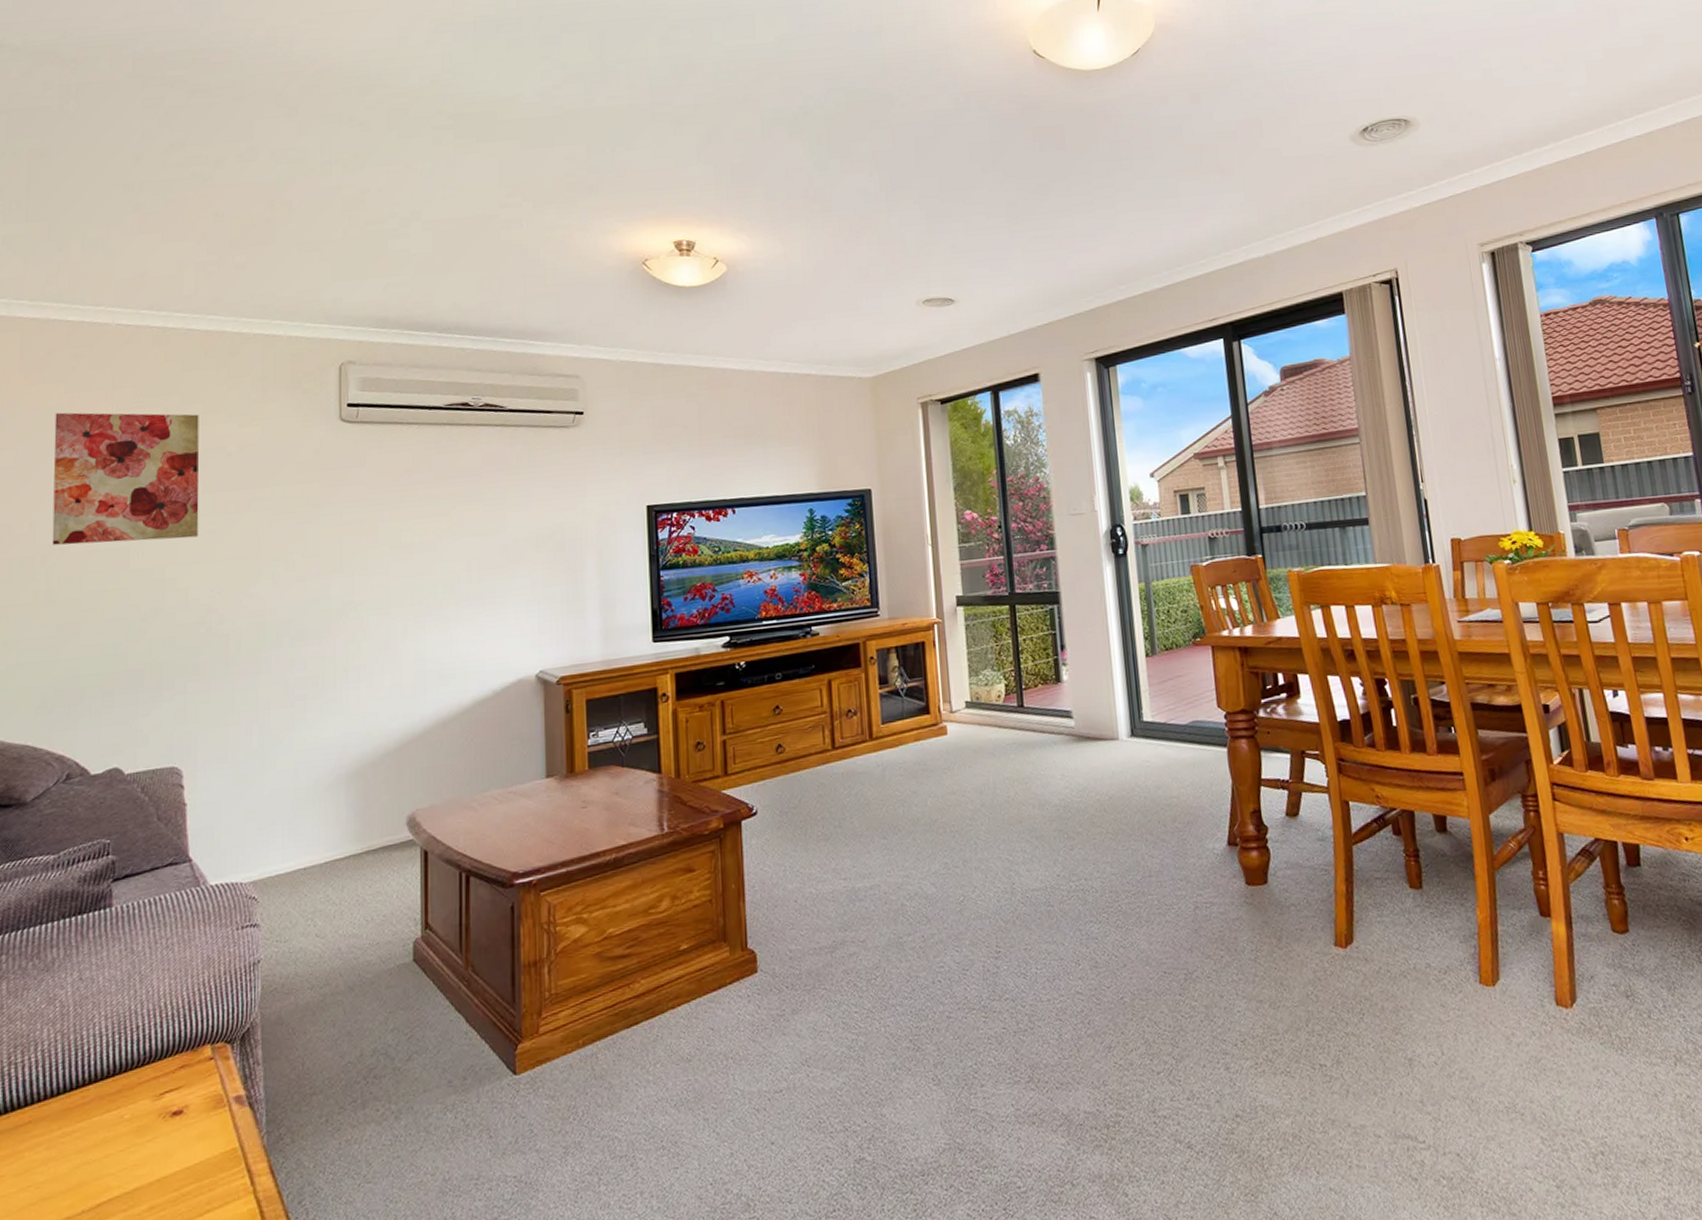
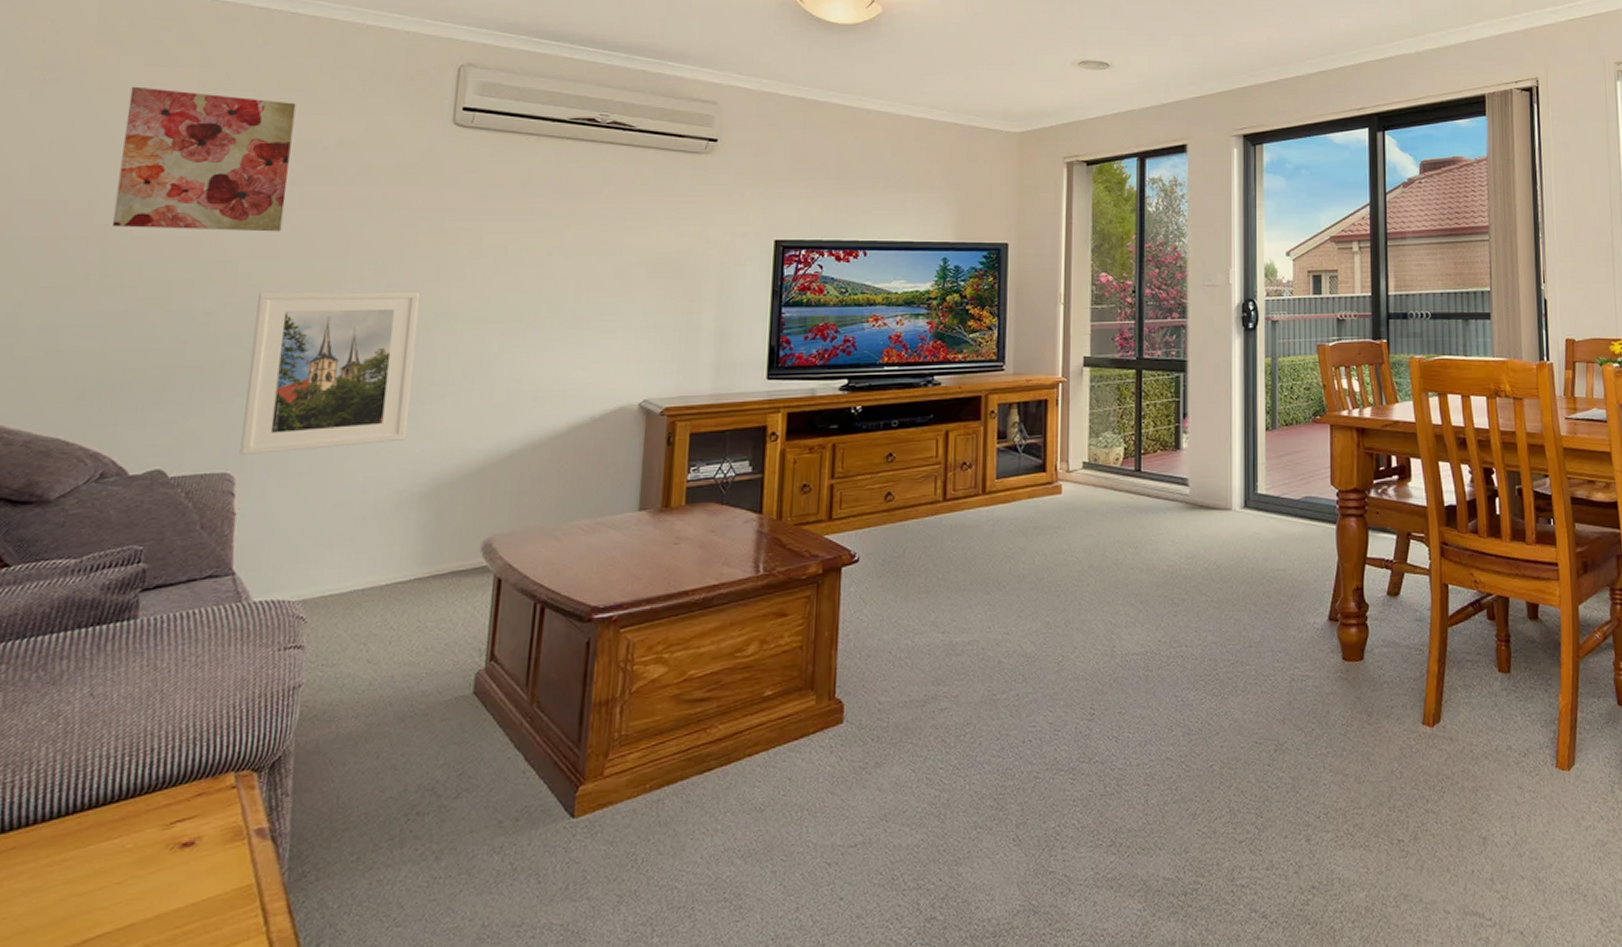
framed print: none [184,583,329,749] -> present [239,291,421,455]

